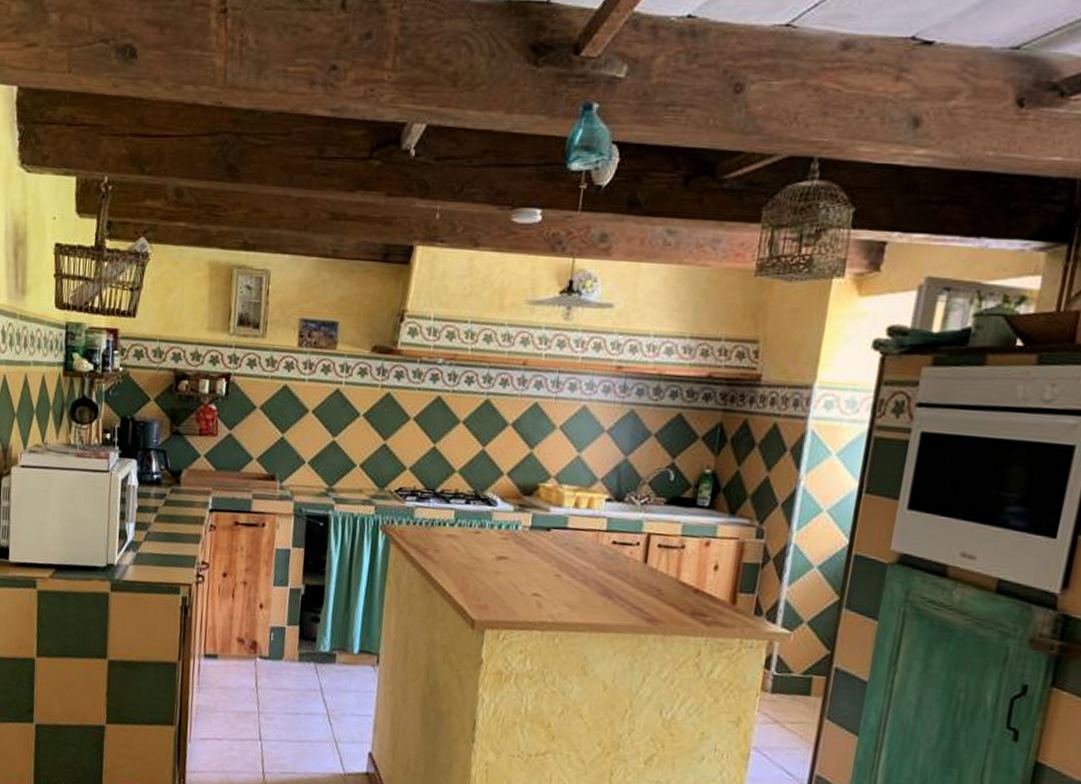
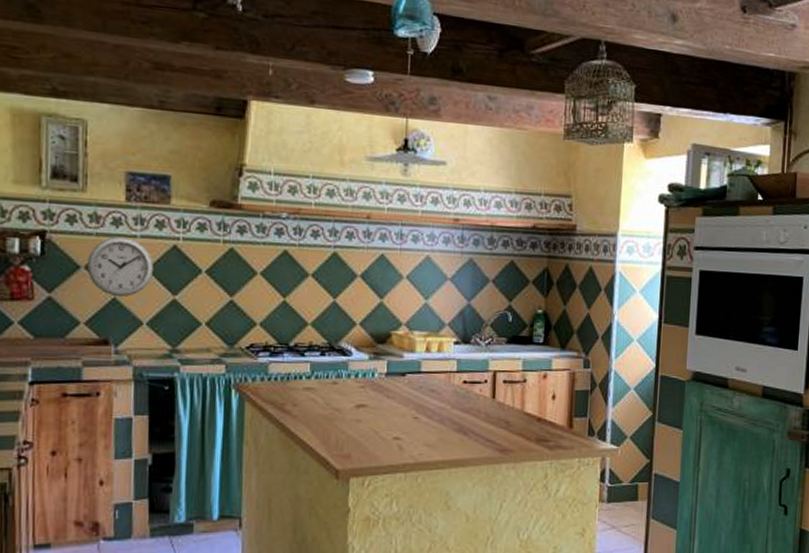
wall clock: none [261,379,318,437] -> present [86,236,153,298]

